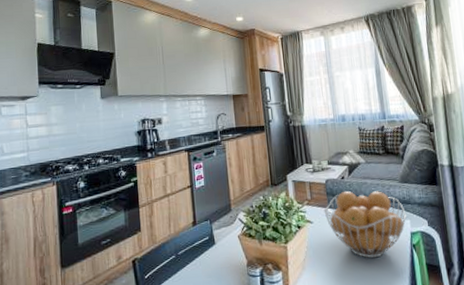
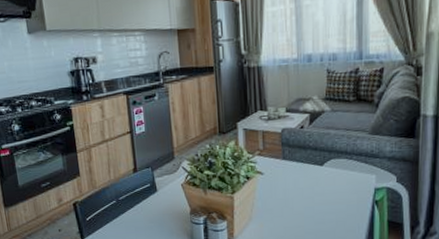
fruit basket: present [323,190,407,259] -> none [277,141,372,213]

